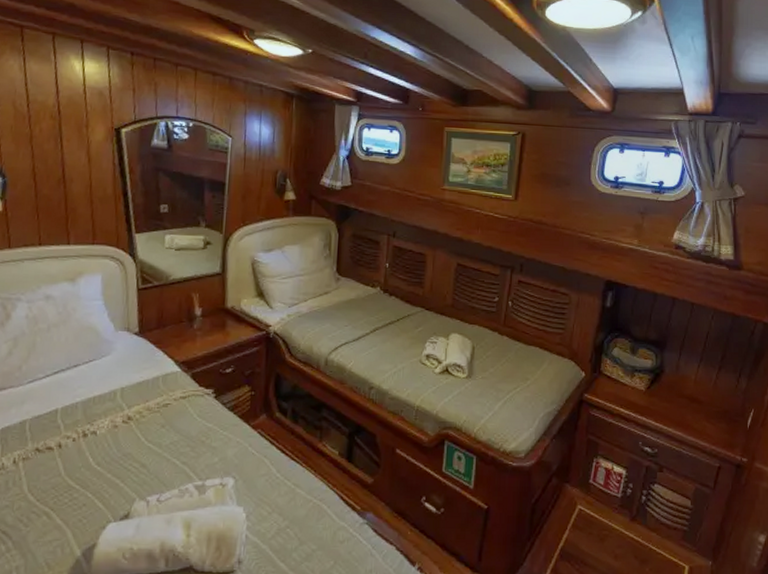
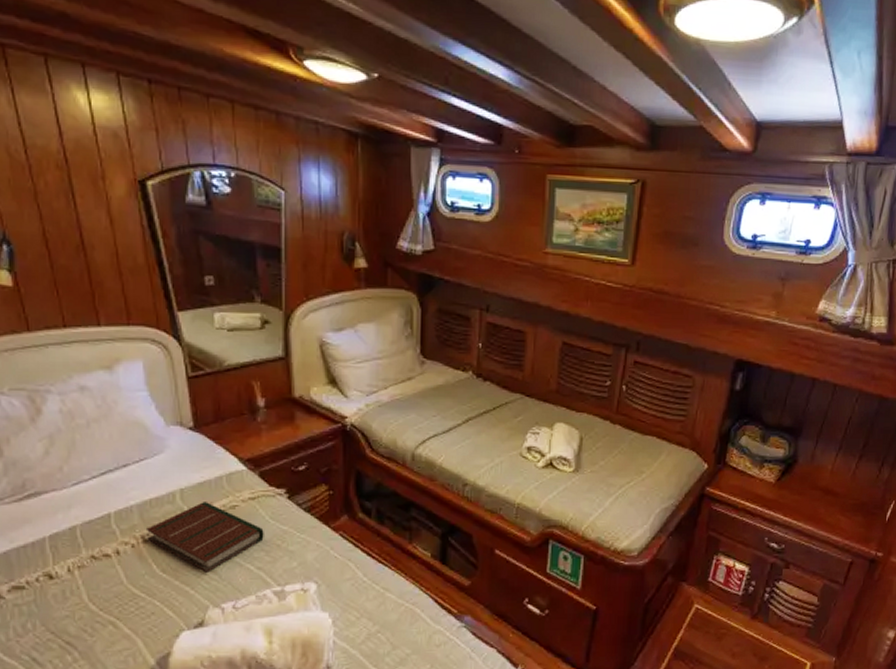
book: none [87,400,191,466] -> present [147,502,264,573]

